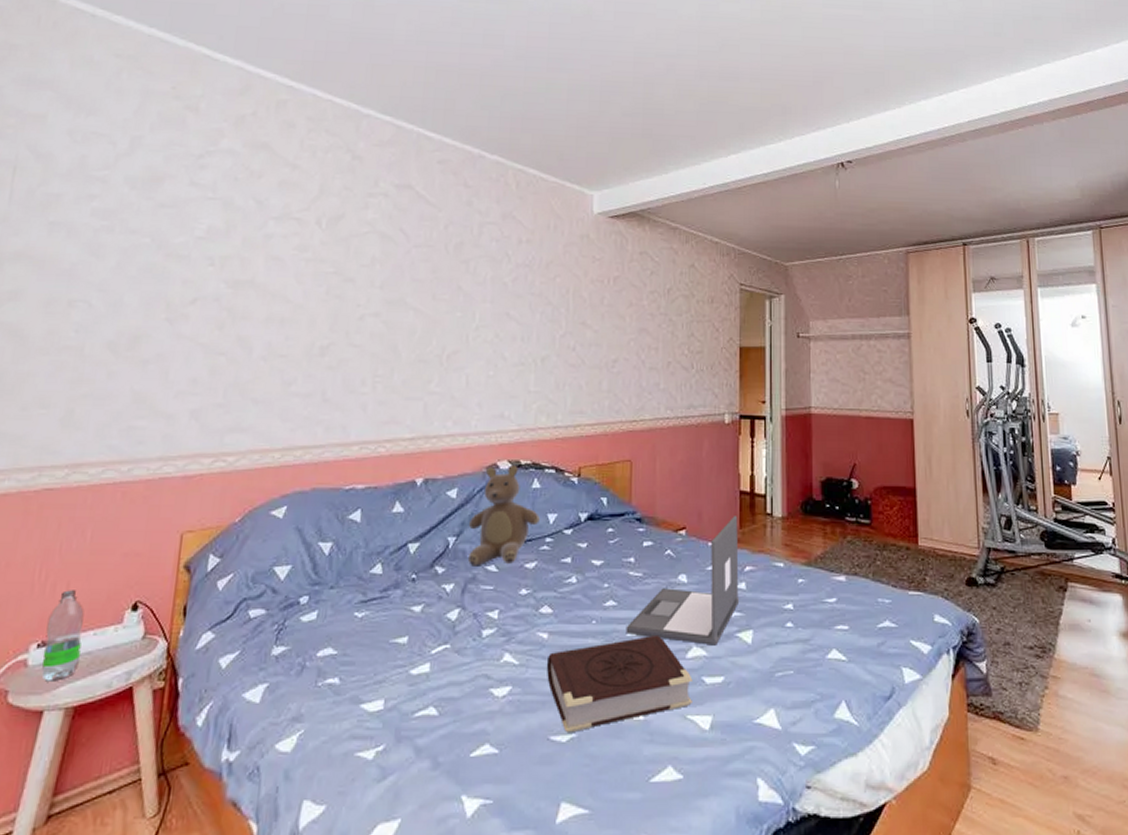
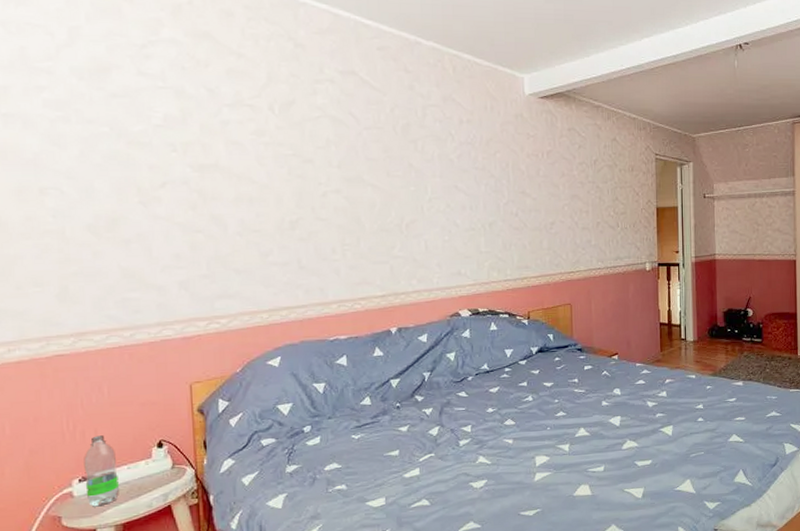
teddy bear: present [468,464,540,566] -> none [440,312,499,394]
book: present [546,634,693,733] -> none [513,434,628,509]
laptop: present [626,516,740,646] -> none [574,342,662,439]

